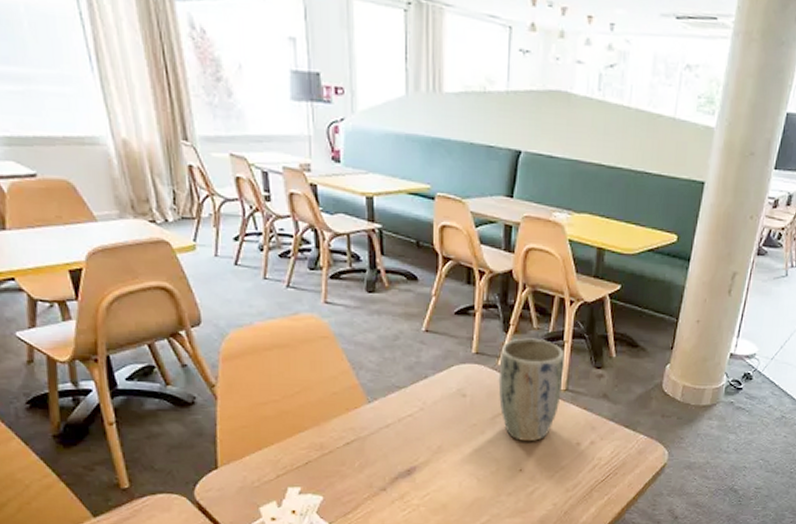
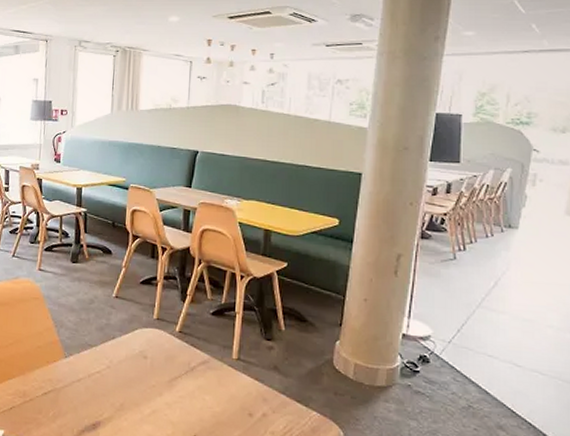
plant pot: present [498,338,565,441] -> none [175,307,236,408]

